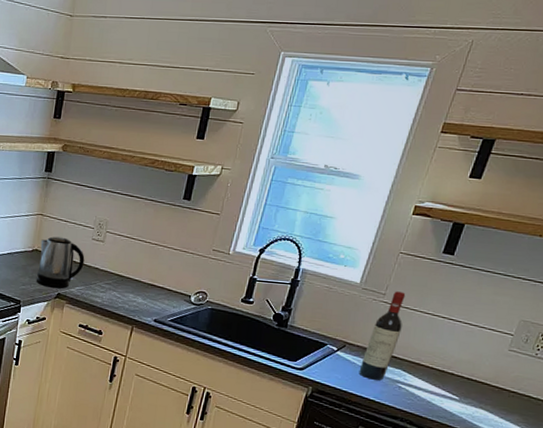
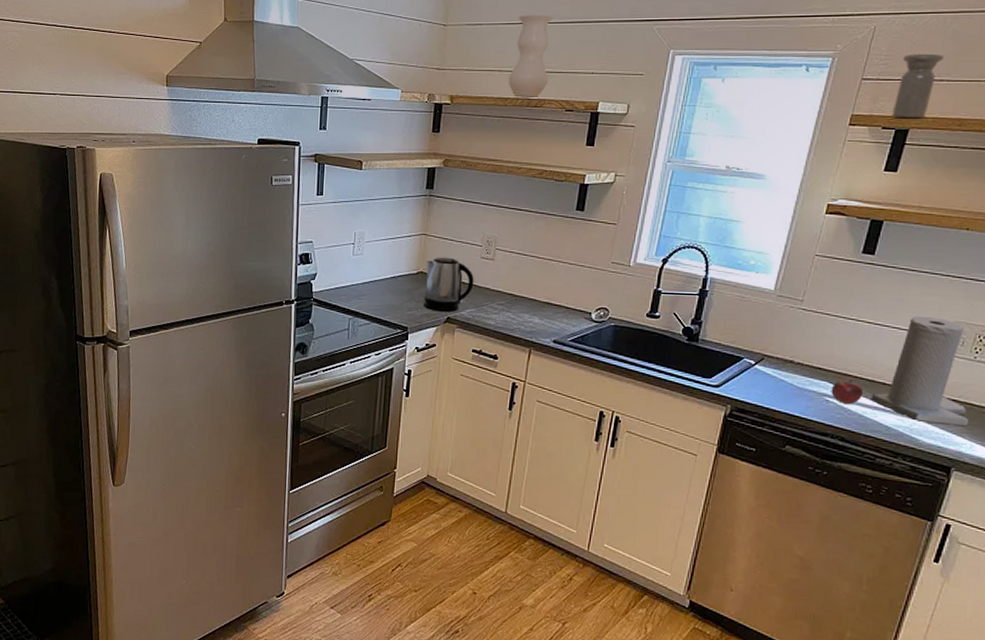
vase: none [127,10,174,90] -> present [508,15,553,97]
wine bottle: present [359,291,406,380] -> none [781,297,825,394]
fruit: none [403,368,434,392] -> present [831,379,864,405]
paper towel: none [439,313,528,416] -> present [871,315,969,426]
vase: none [481,68,534,132] -> present [892,53,944,120]

